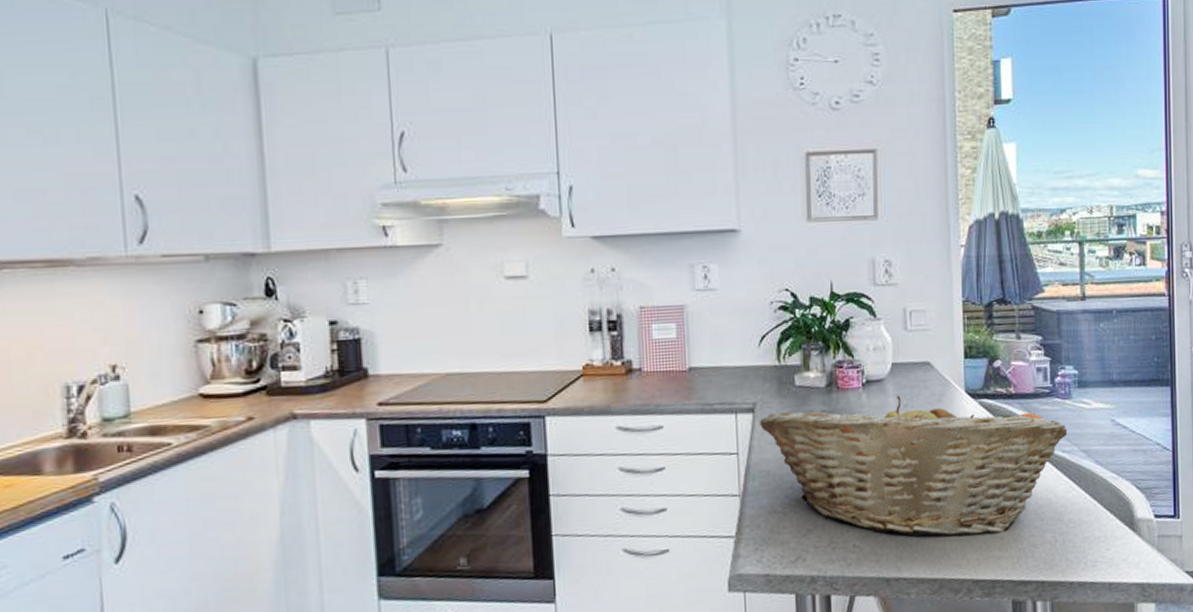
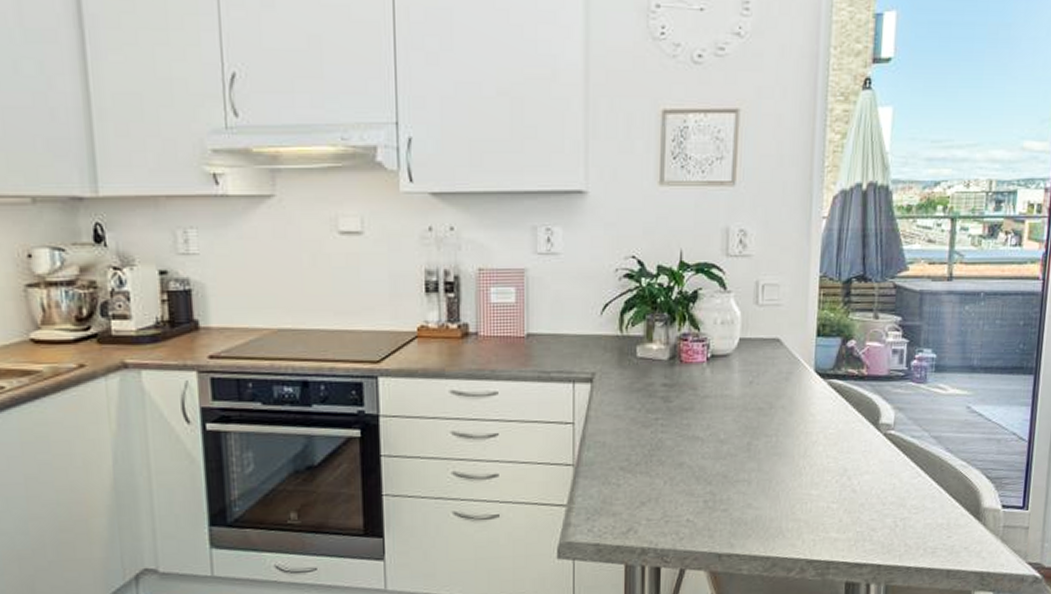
fruit basket: present [759,396,1068,538] -> none [597,372,920,517]

